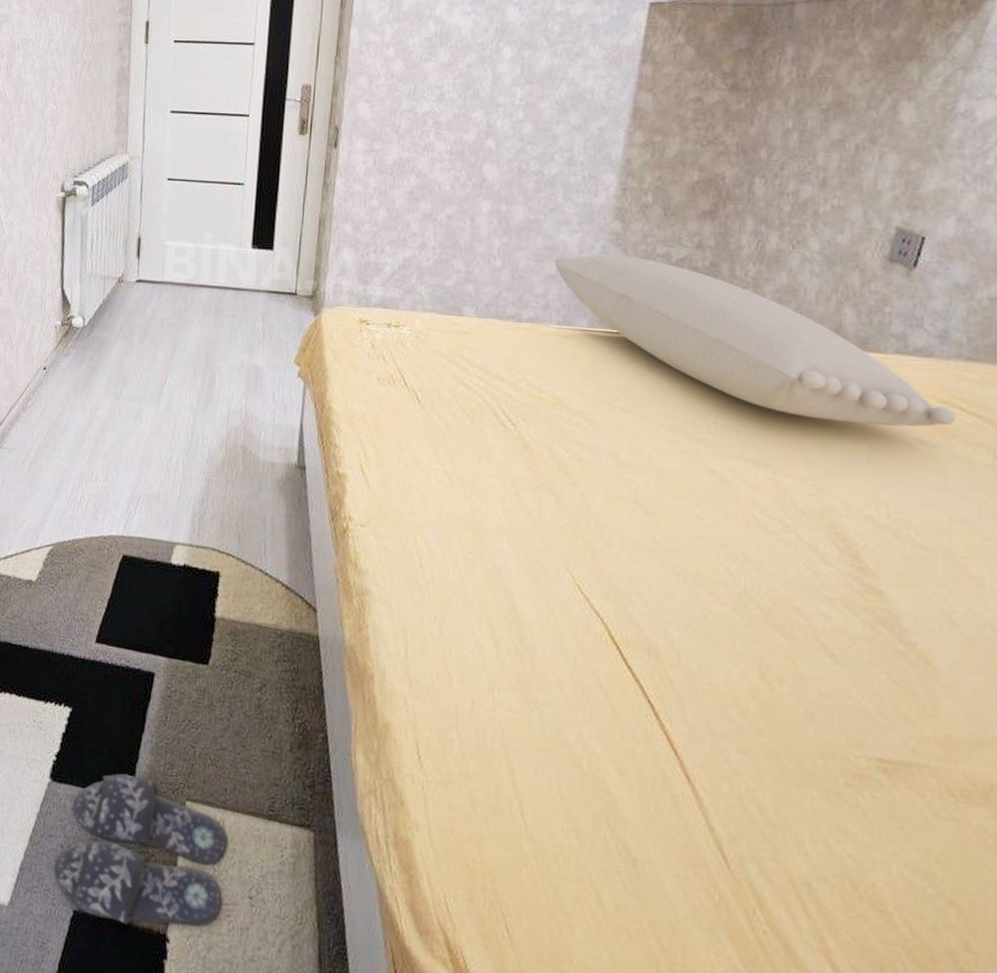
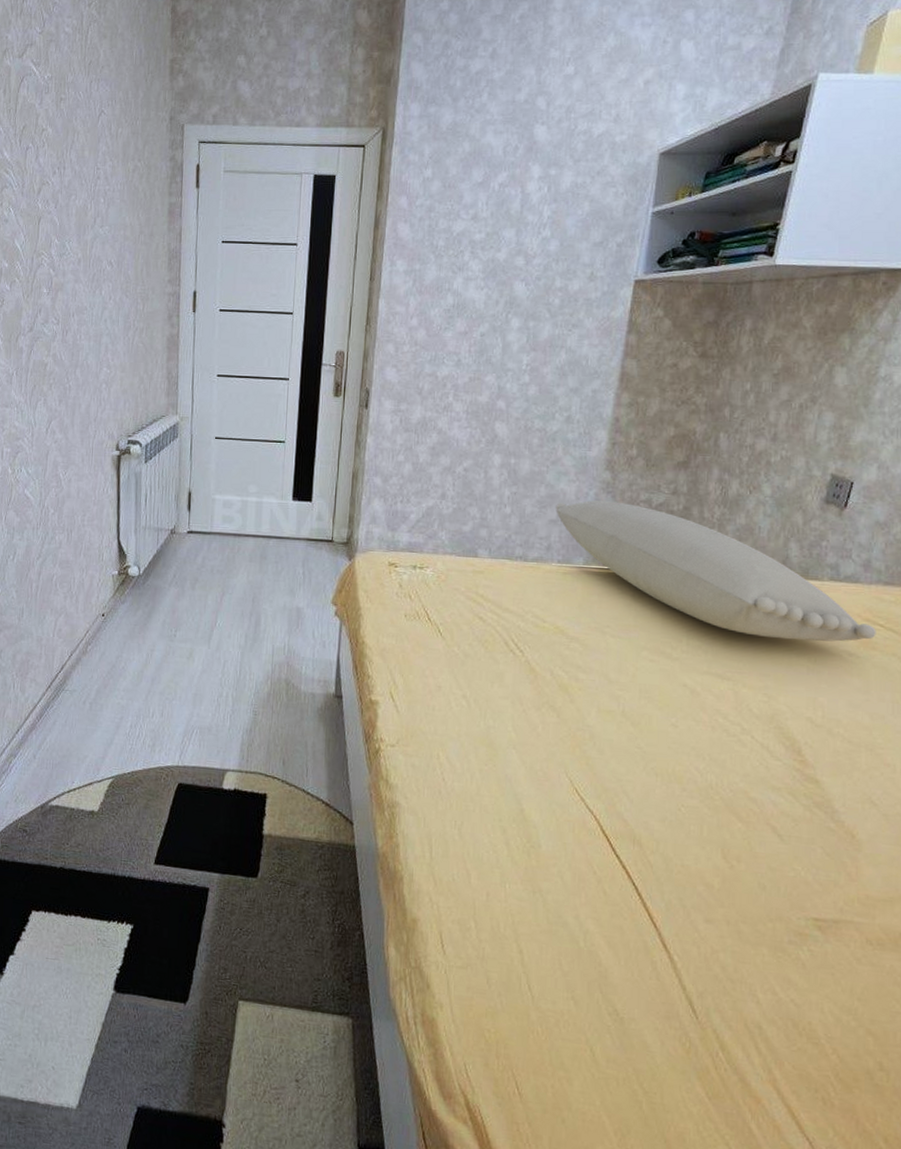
slippers: present [55,773,228,928] -> none [120,980,276,1115]

